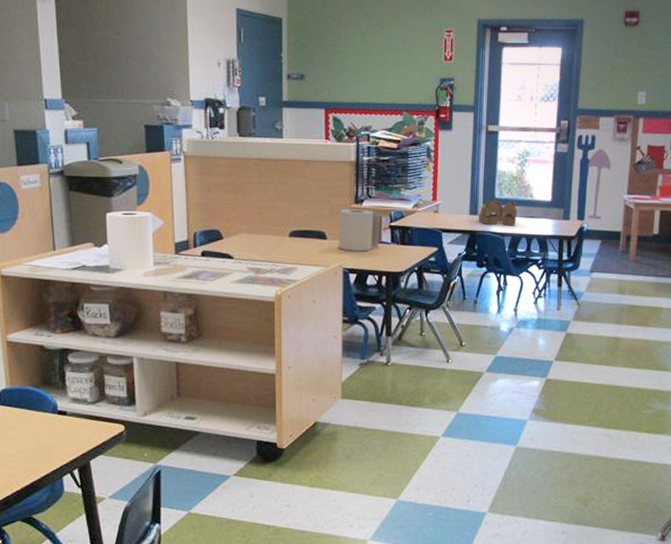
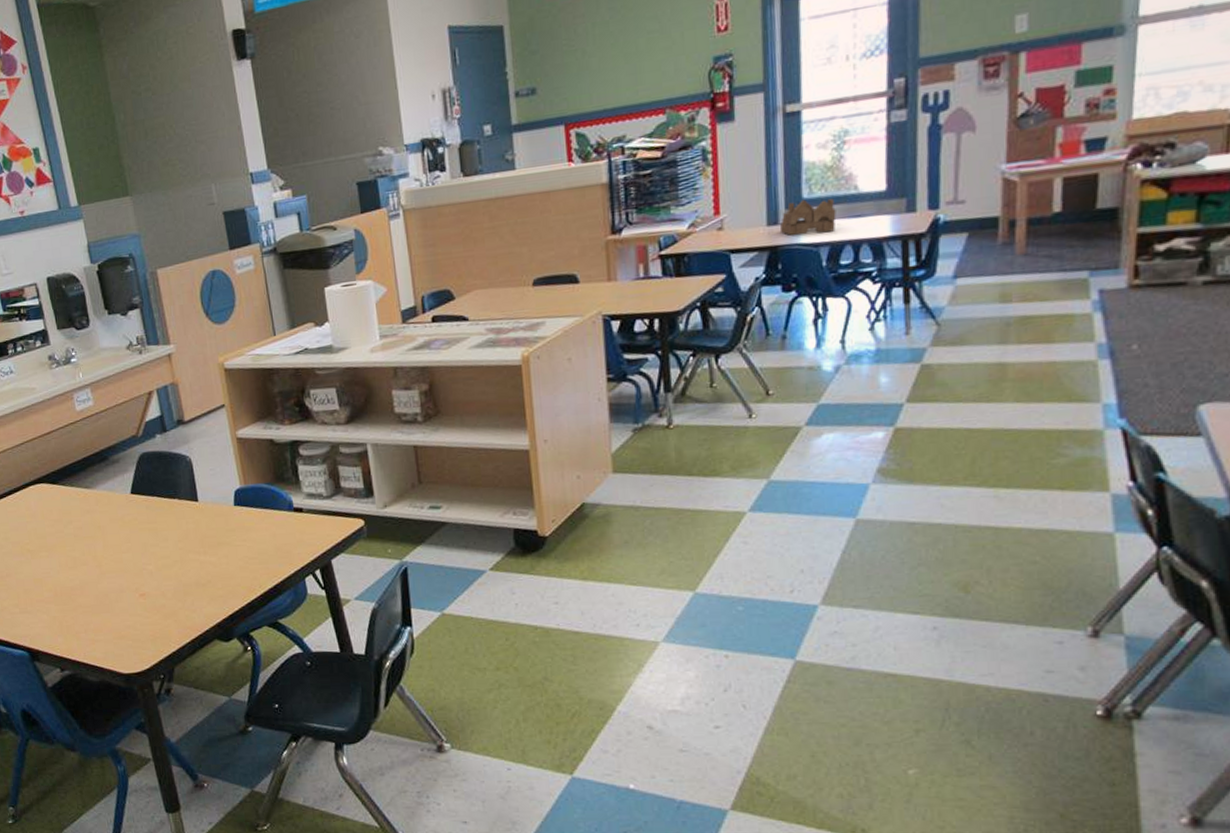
paper towel roll: present [338,208,380,252] -> none [592,240,647,294]

